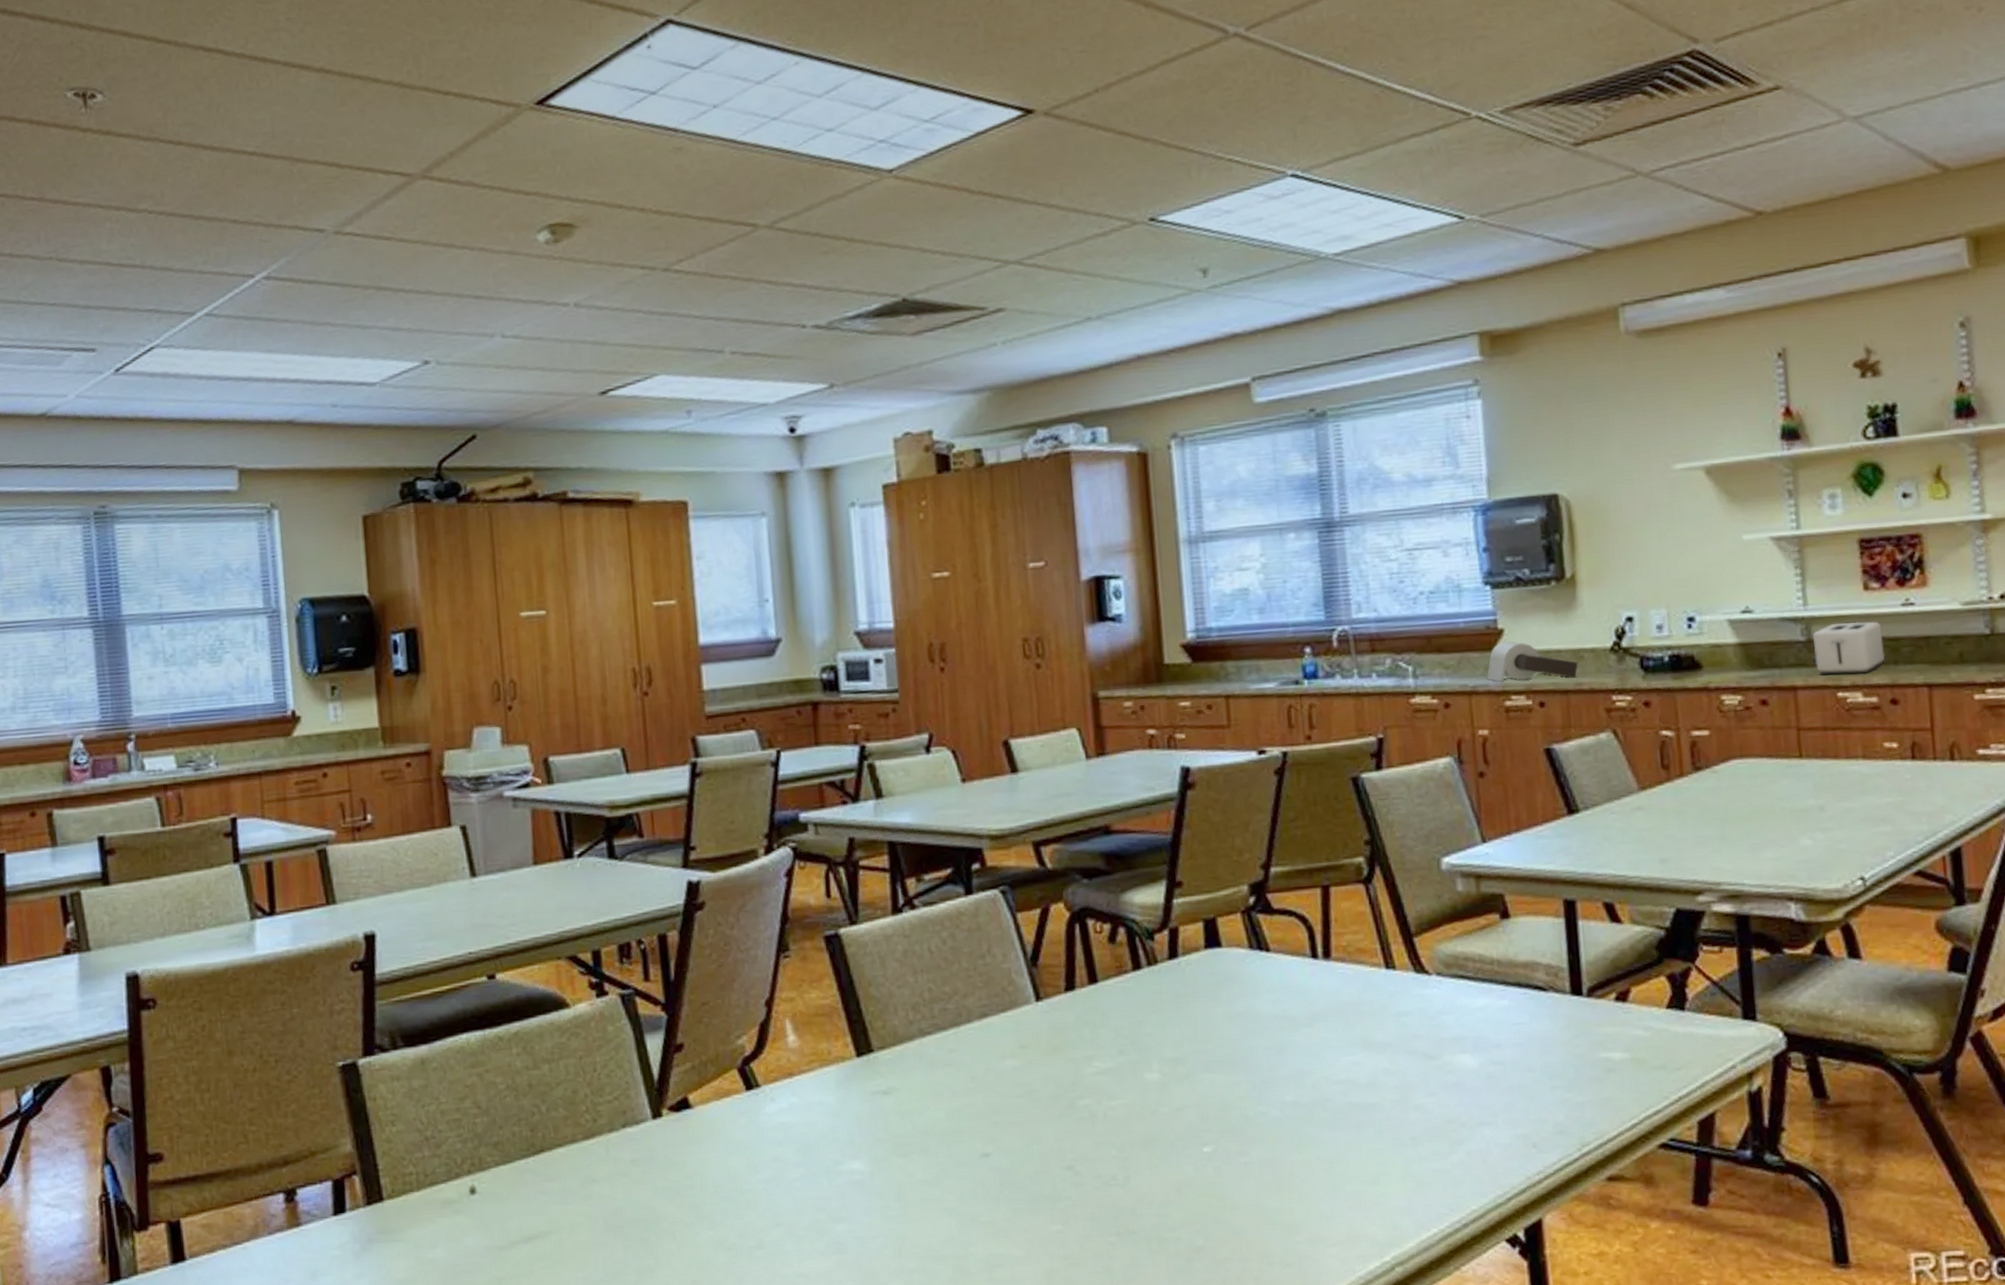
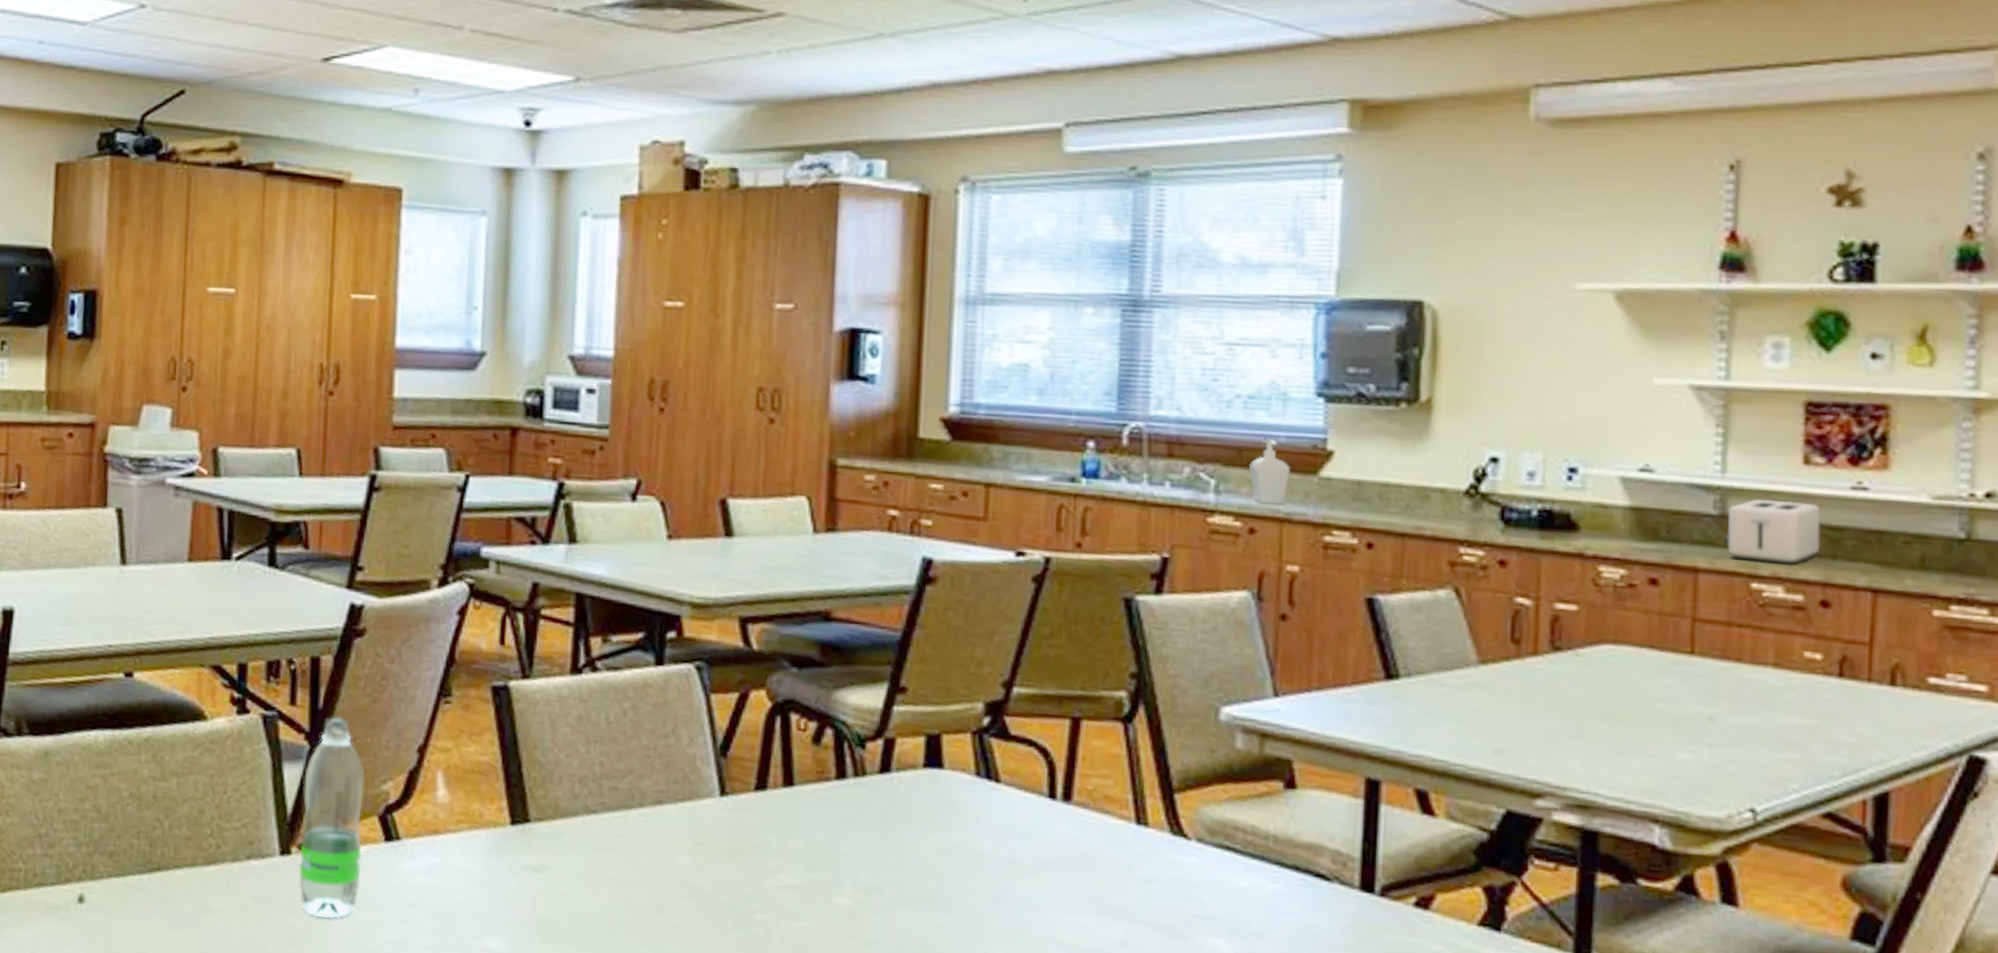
bottle: none [665,985,729,1170] -> present [298,716,365,919]
soap bottle: none [1437,626,1472,682] -> present [1248,439,1291,505]
paper towel holder: present [1486,641,1578,683] -> none [1305,465,1422,520]

